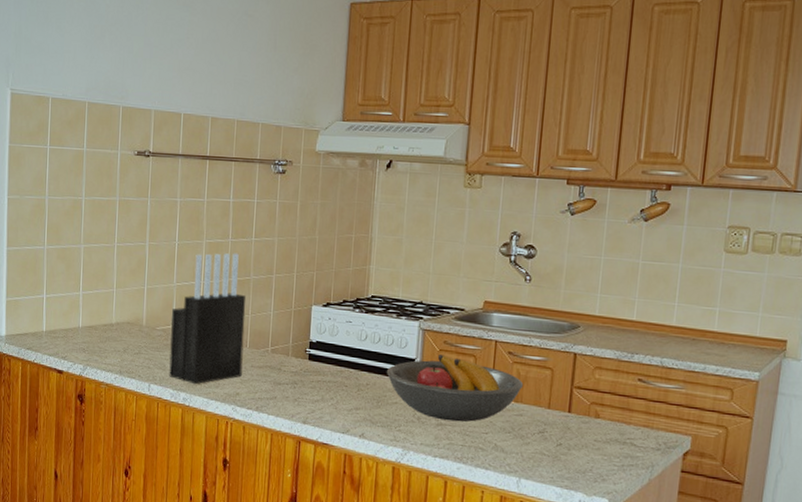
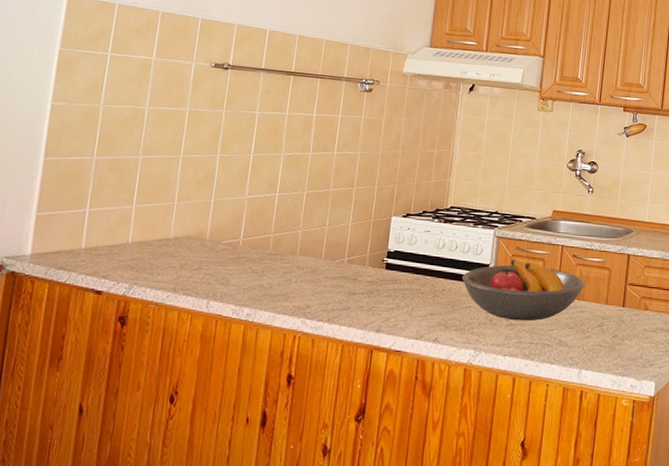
knife block: present [169,253,246,385] -> none [232,165,324,299]

